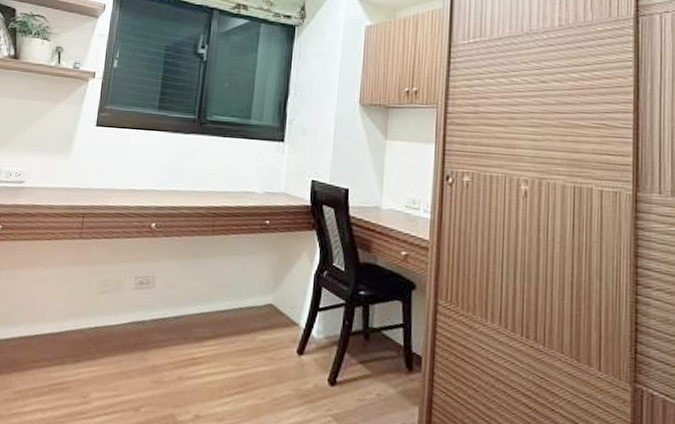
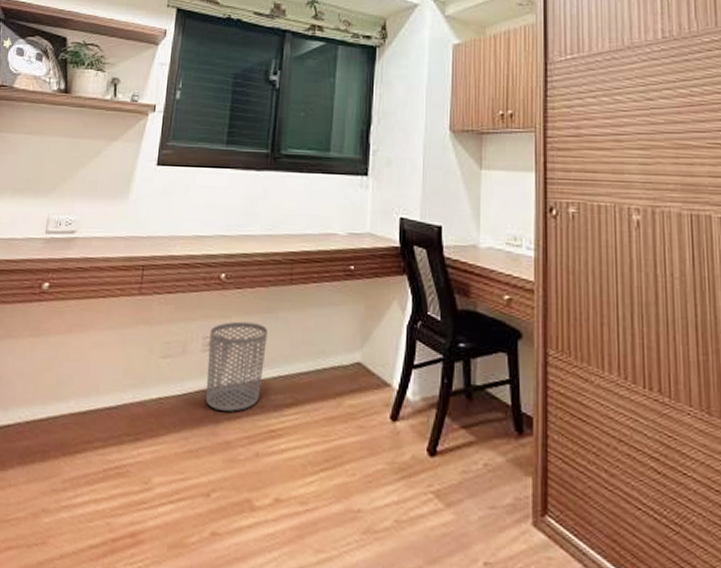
waste bin: none [136,264,192,341] -> present [205,321,268,412]

